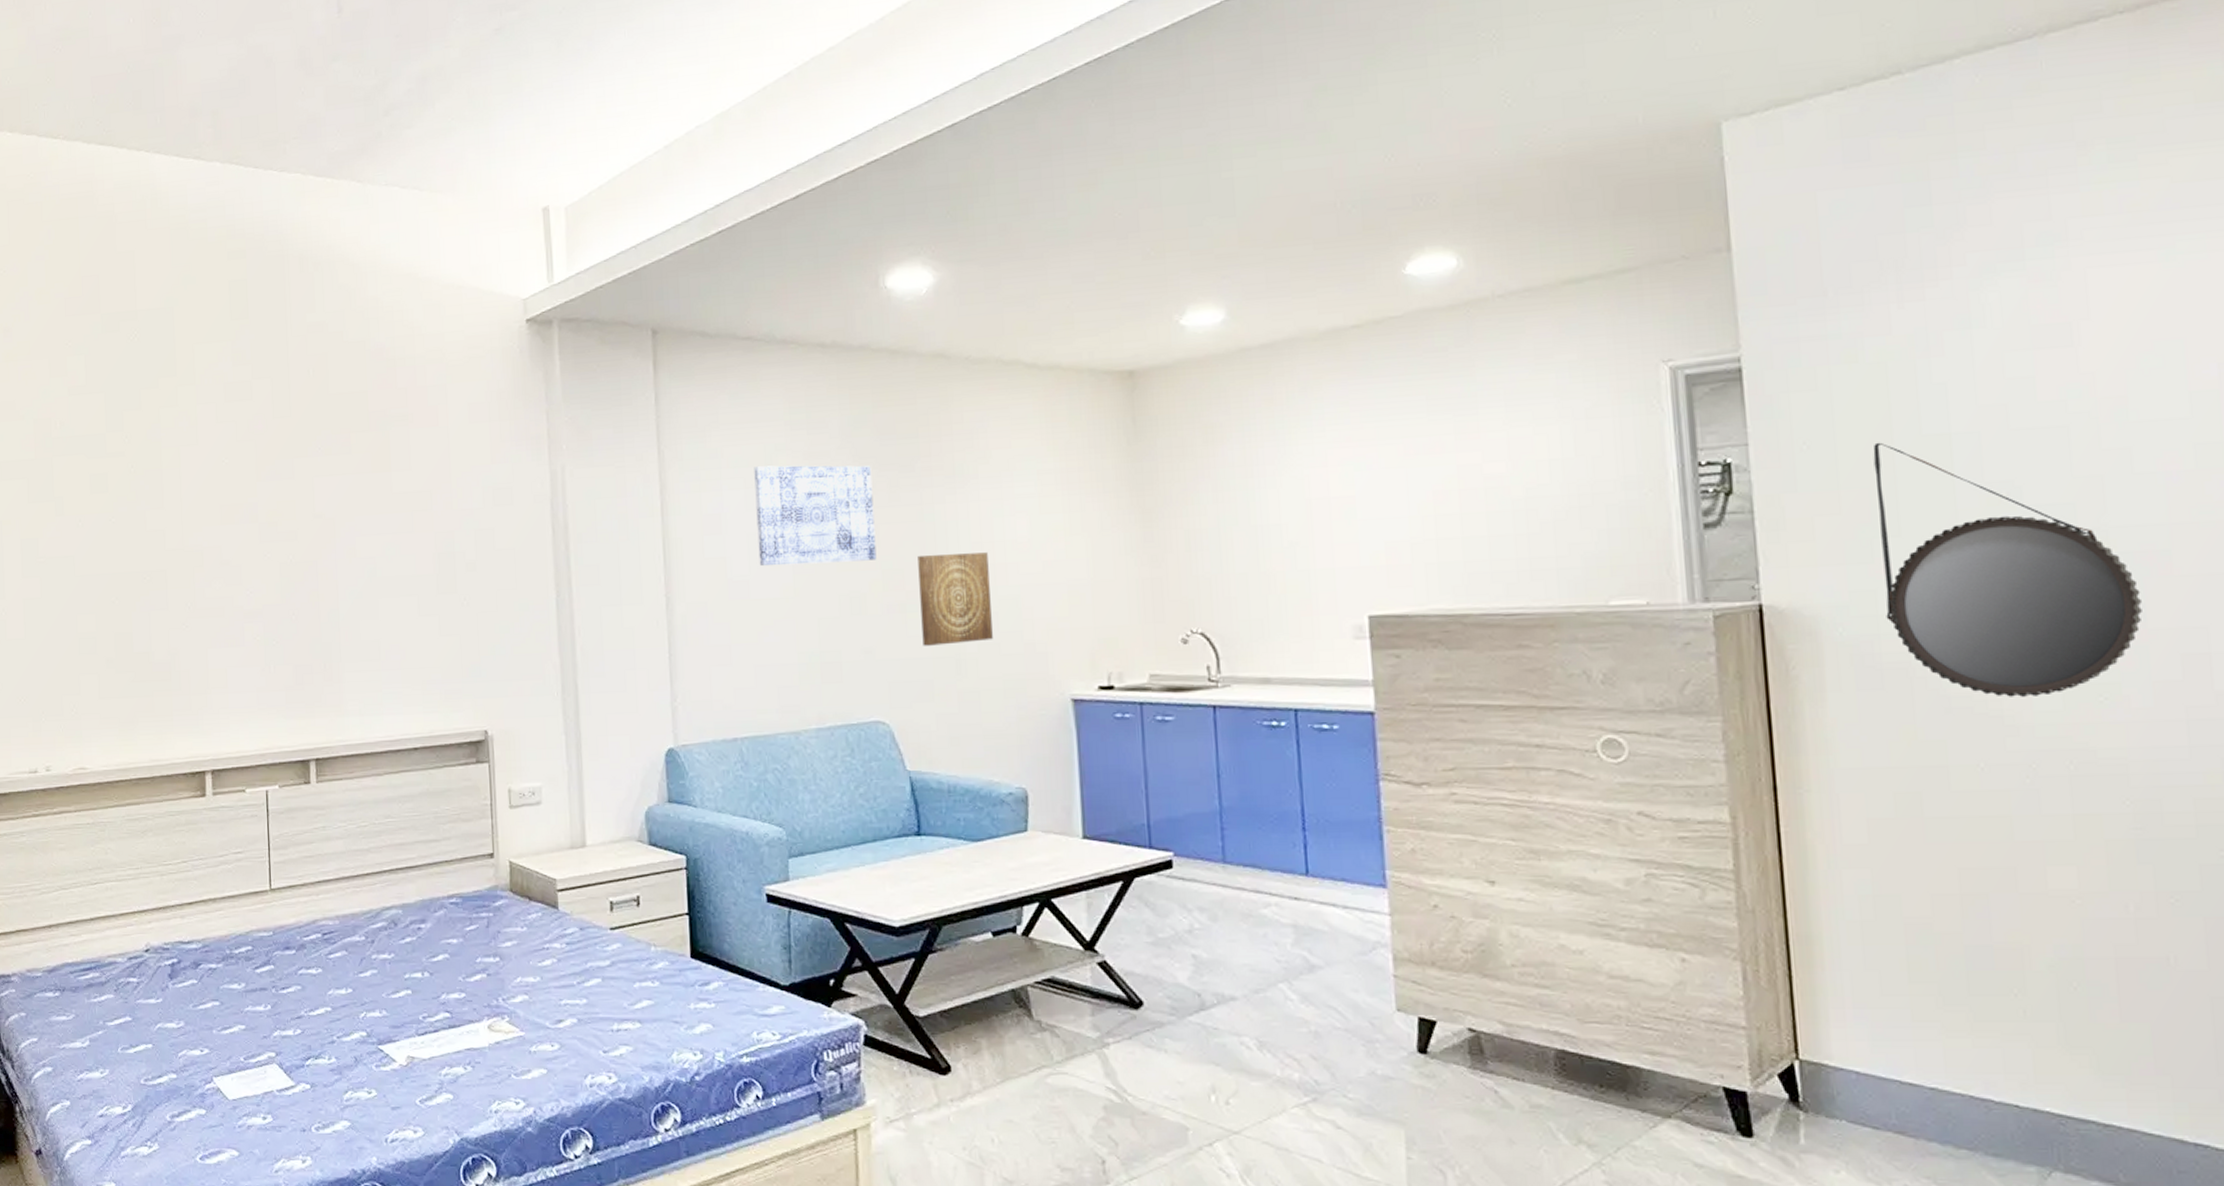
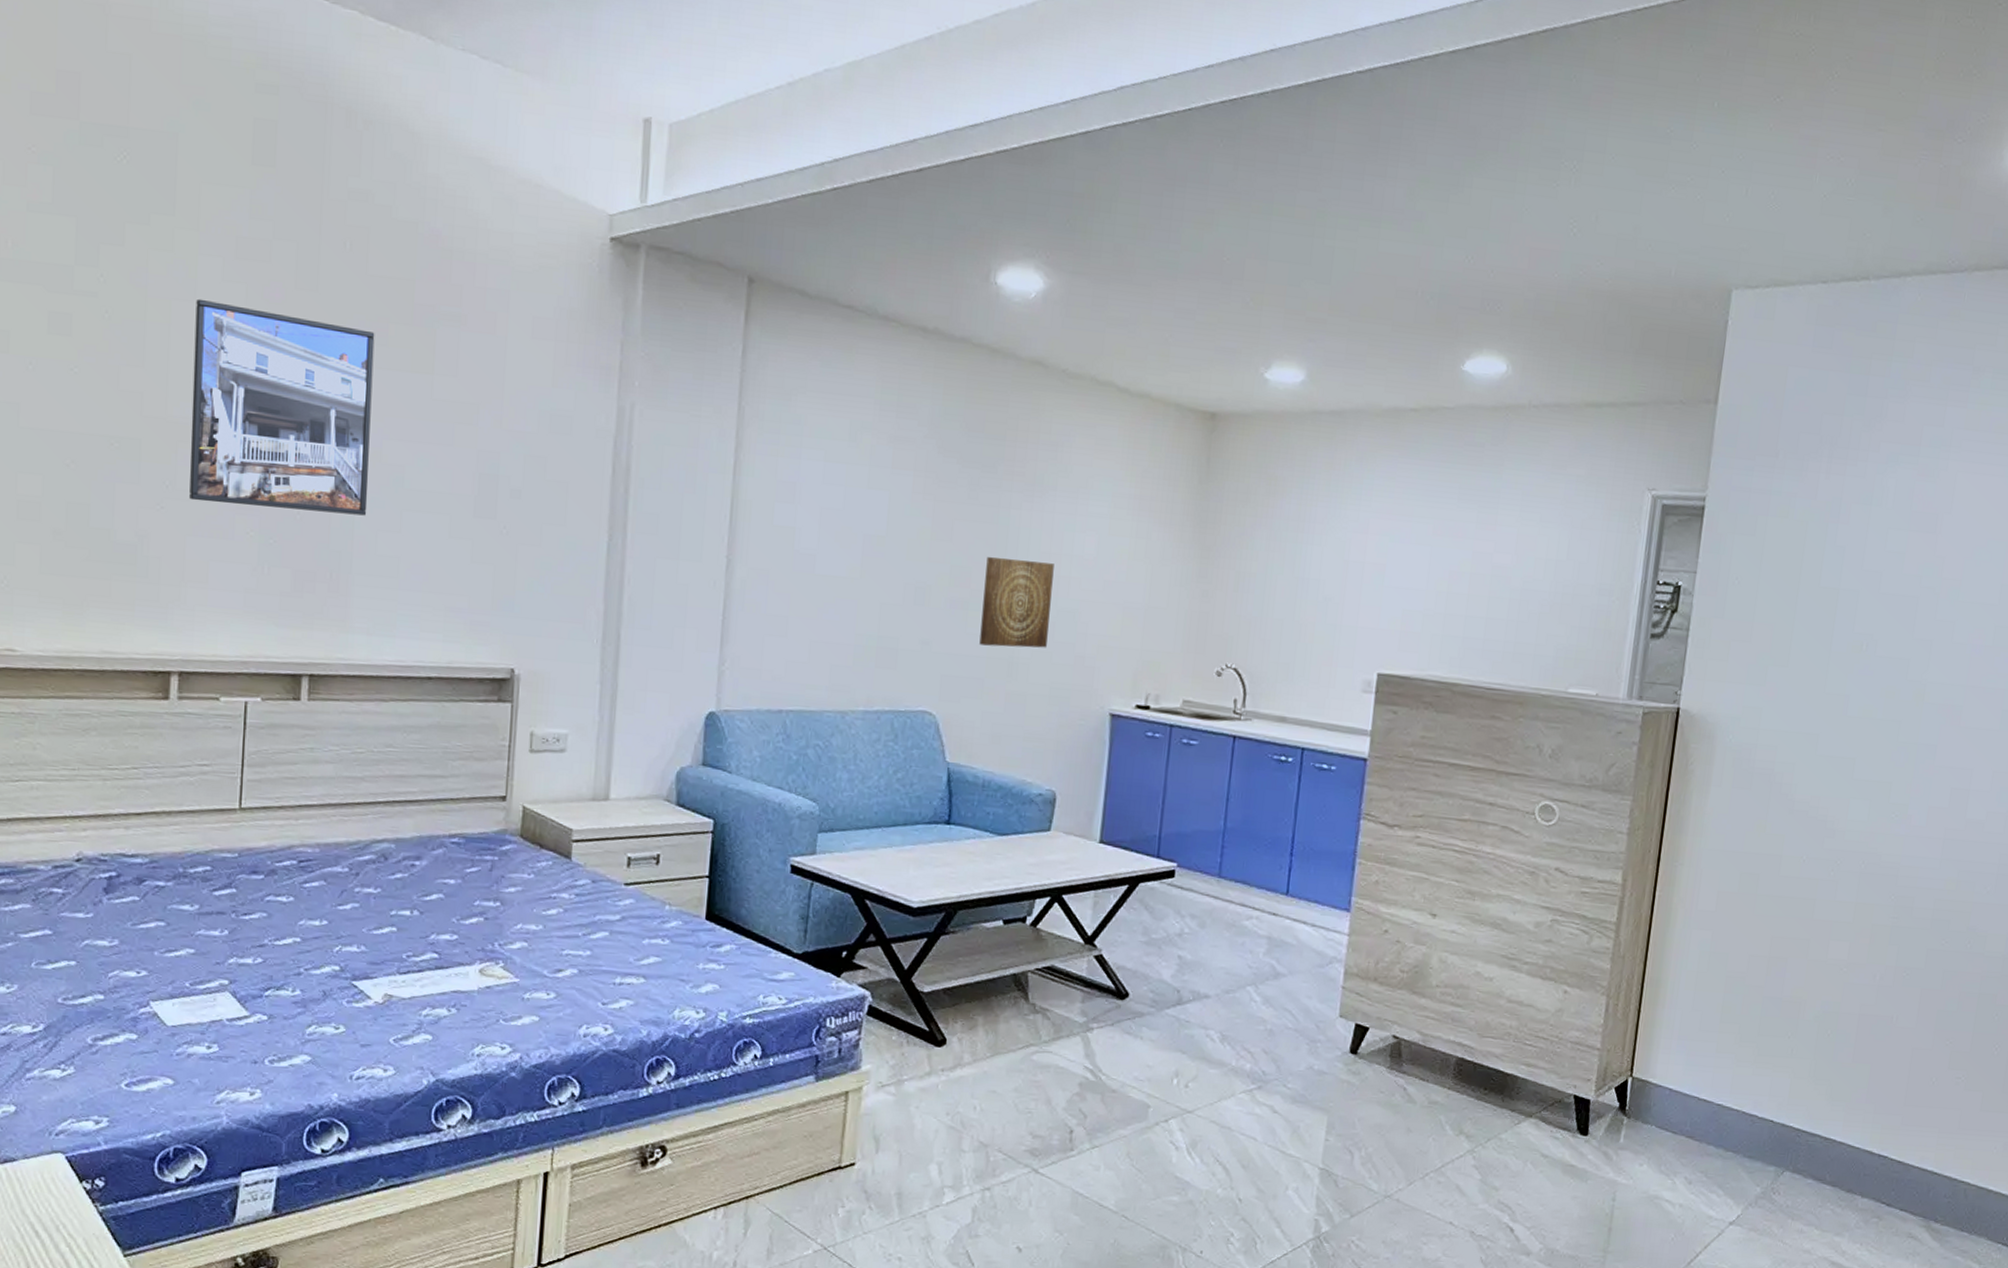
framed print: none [198,441,349,617] -> present [189,298,375,516]
wall art: present [754,465,877,567] -> none [829,441,955,554]
home mirror: present [1873,442,2142,697] -> none [1764,587,1936,808]

